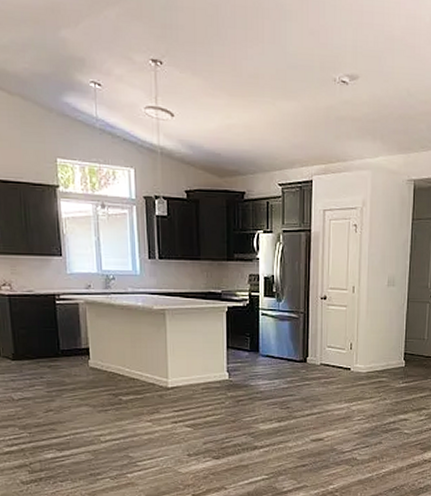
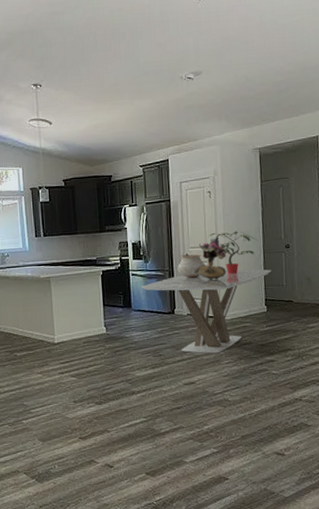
dining table: none [272,317,414,409] -> present [141,269,272,354]
ceramic pot: none [313,296,344,323] -> present [177,254,205,278]
bouquet: none [330,279,369,328] -> present [193,237,227,280]
potted plant: none [351,273,403,323] -> present [209,231,258,274]

